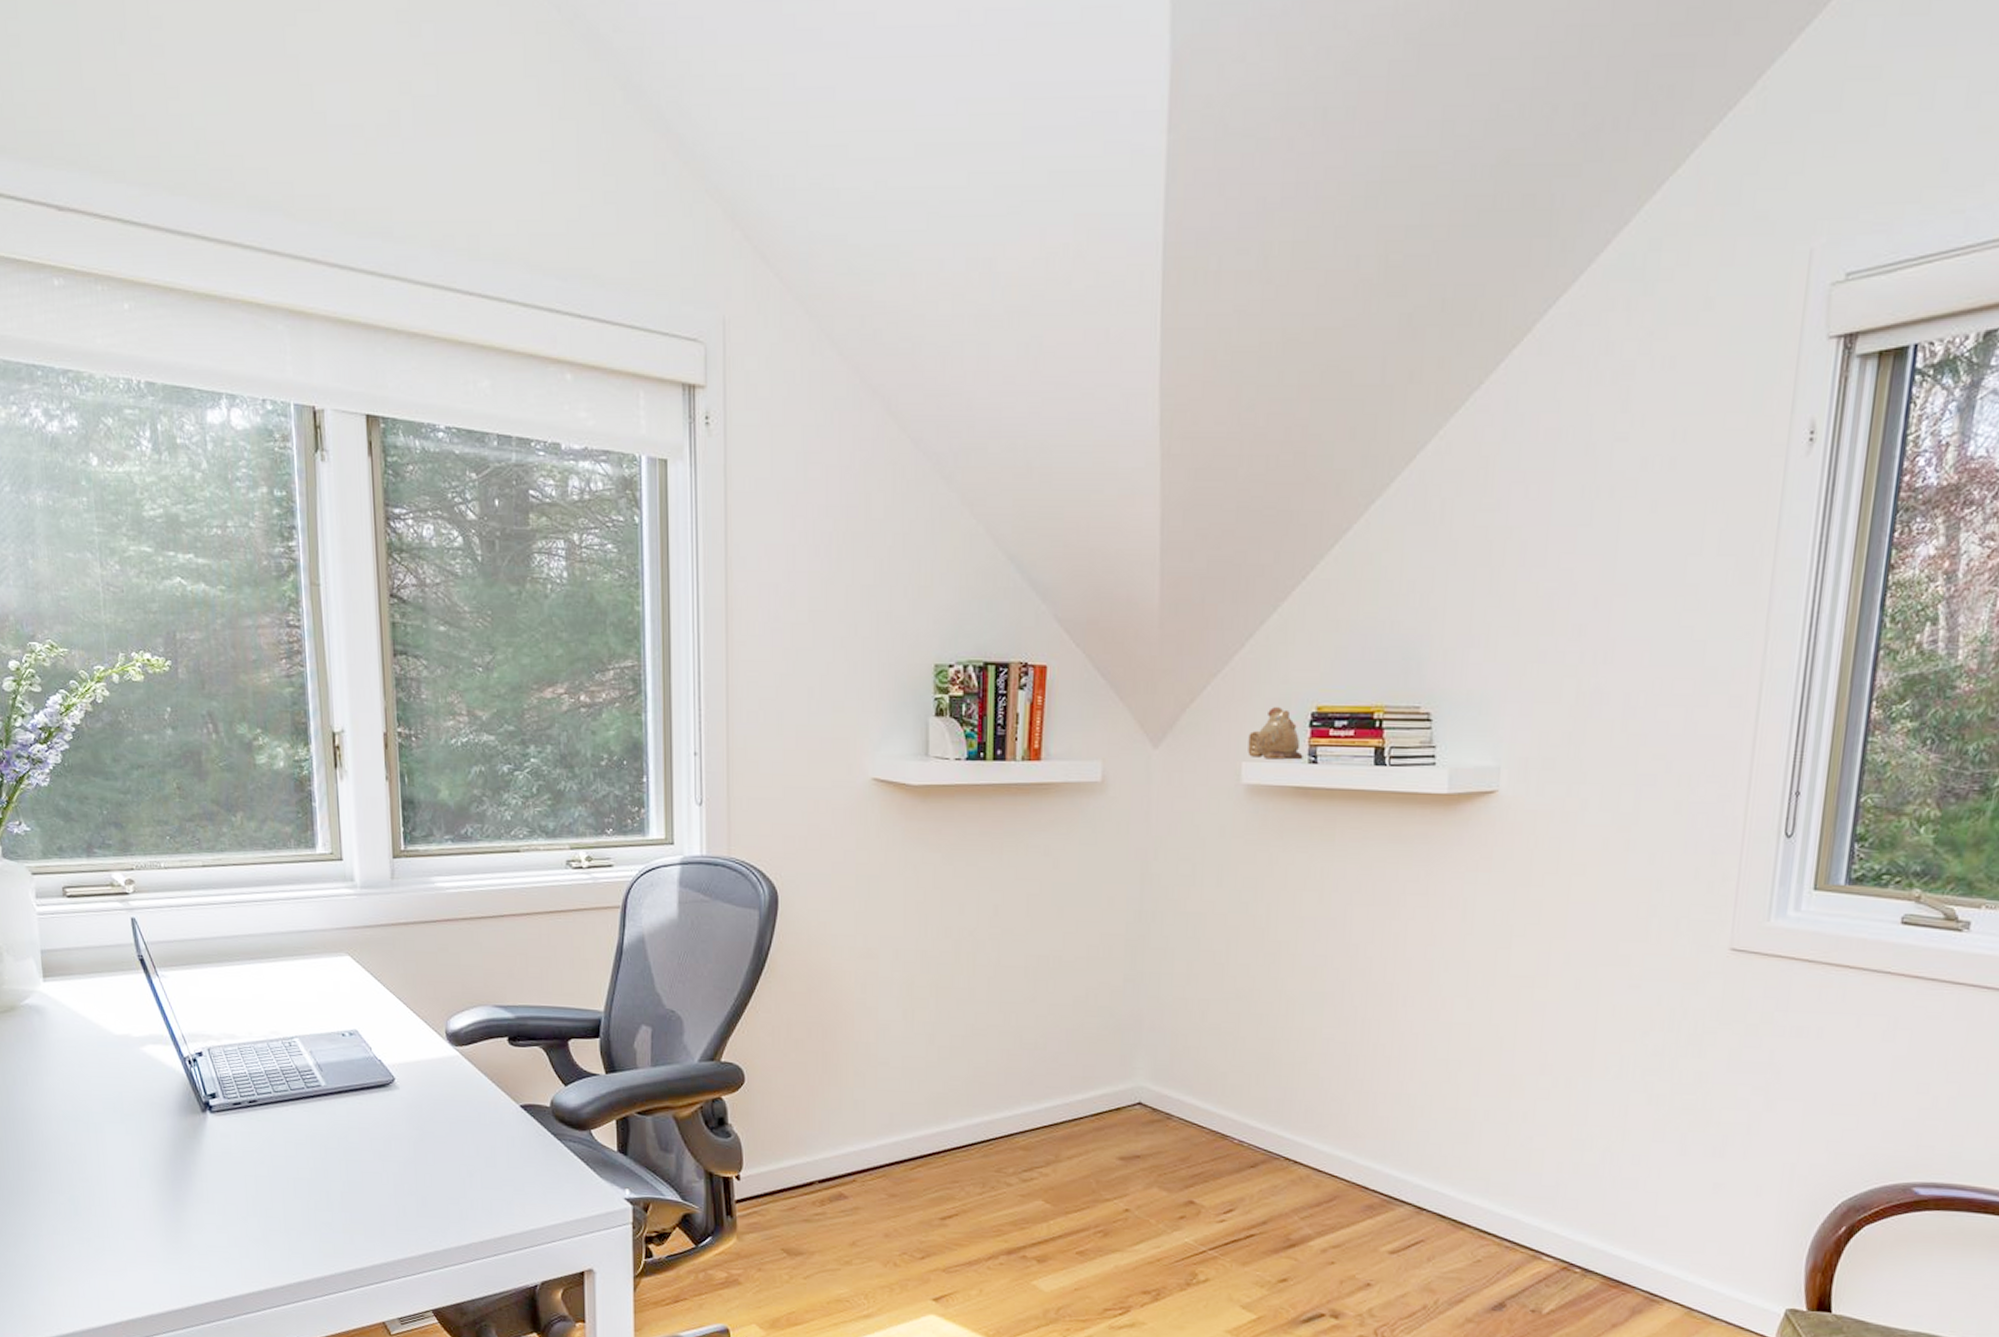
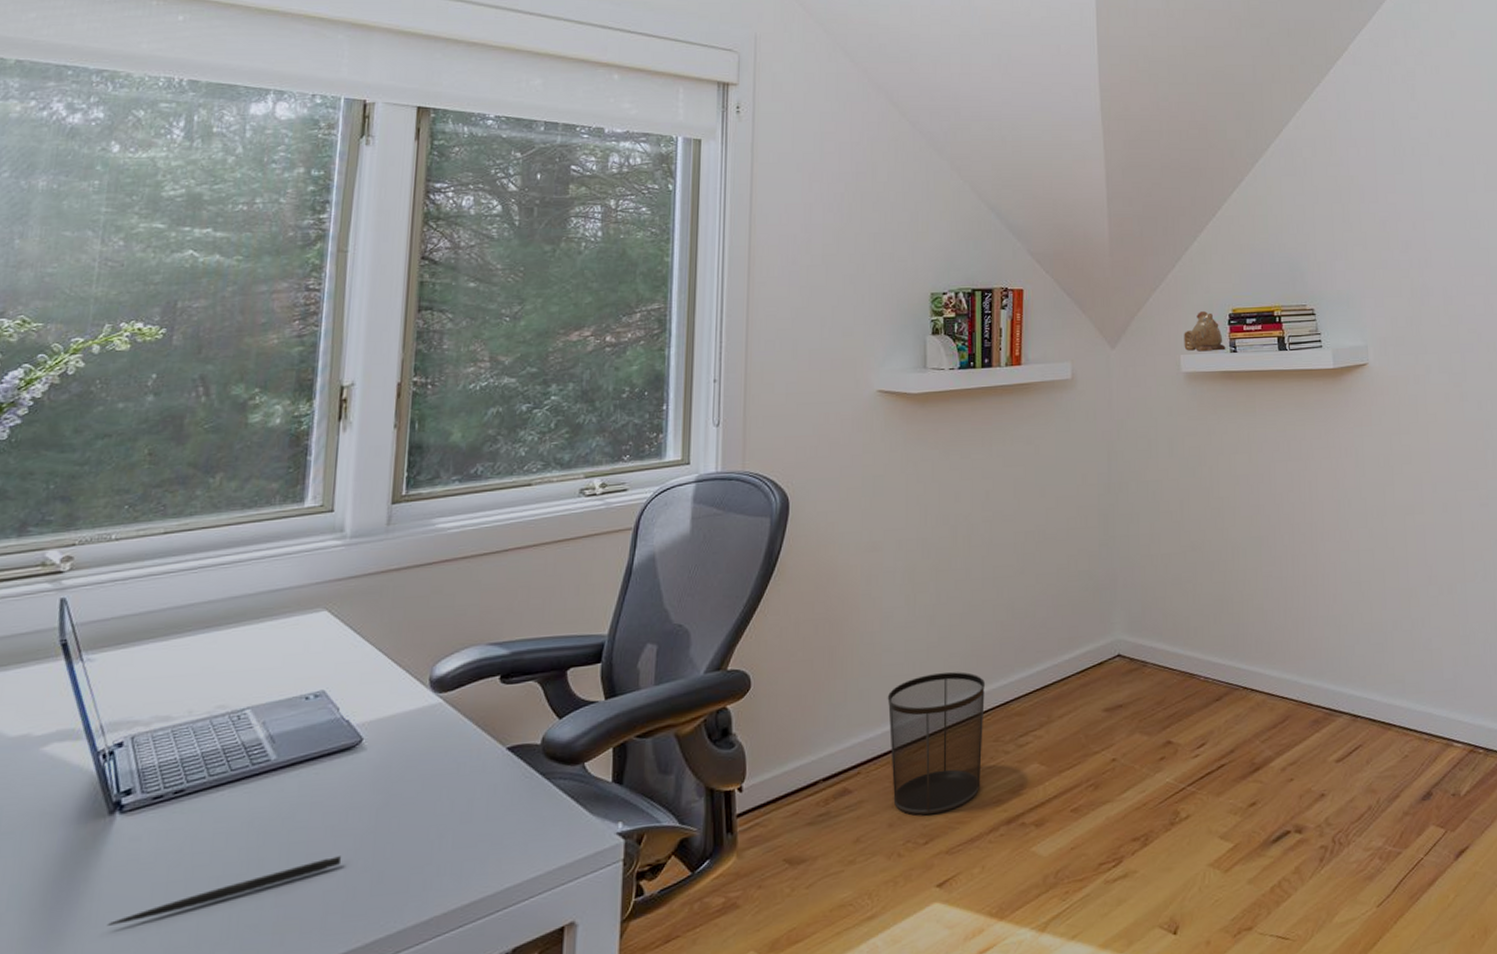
pen: none [216,1177,391,1204] -> present [106,856,342,926]
waste bin: none [883,1094,989,1233] -> present [887,671,986,816]

